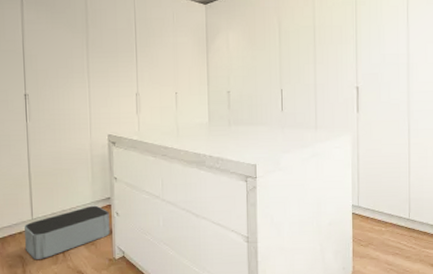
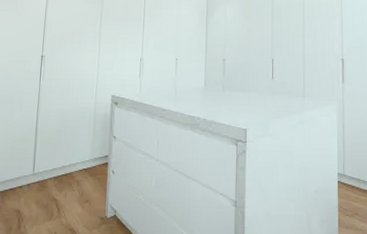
storage bin: present [25,205,110,259] -> none [23,163,106,214]

